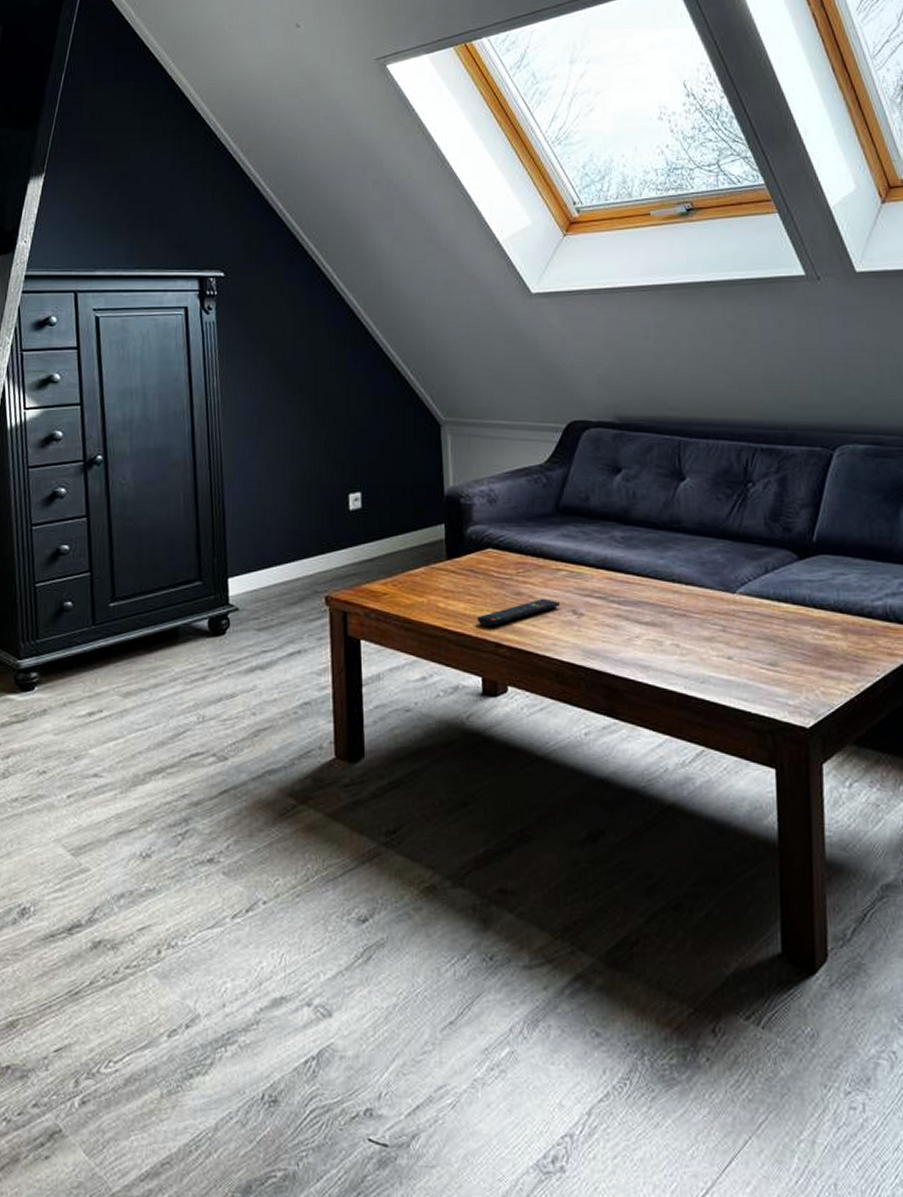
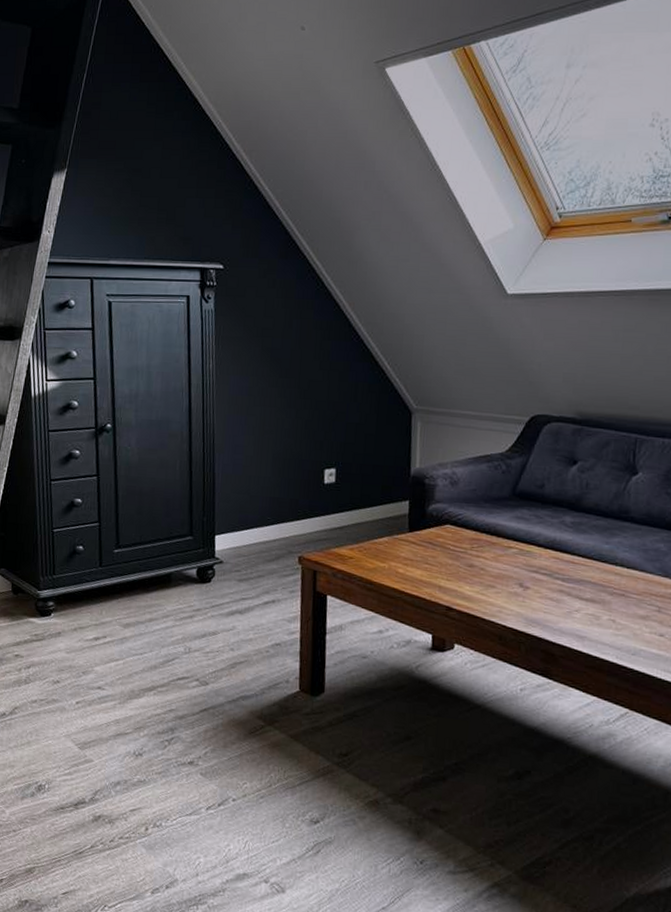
remote control: present [477,598,561,626] -> none [431,571,509,592]

